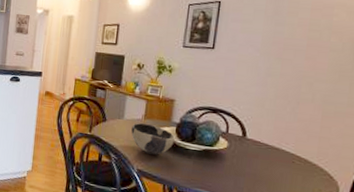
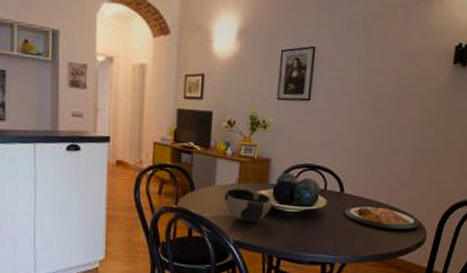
dish: none [246,150,331,183] -> present [344,205,419,231]

